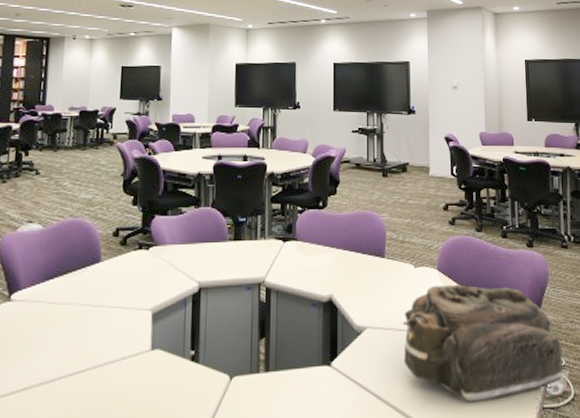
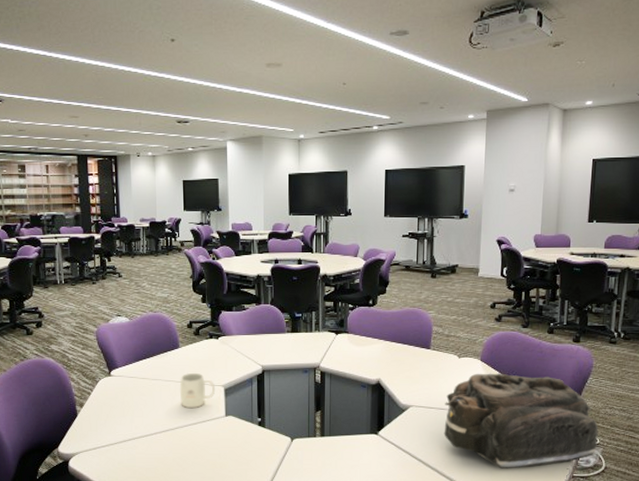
mug: none [96,293,142,342] -> present [179,372,216,409]

